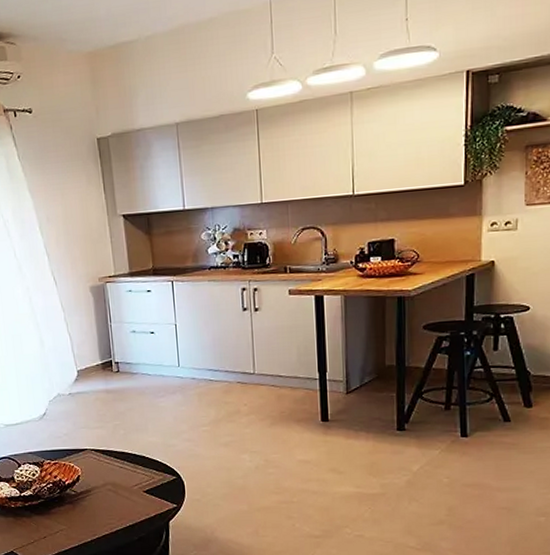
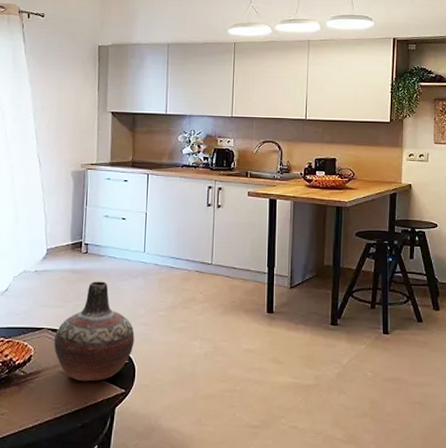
vase: none [99,399,180,499] -> present [54,281,135,382]

